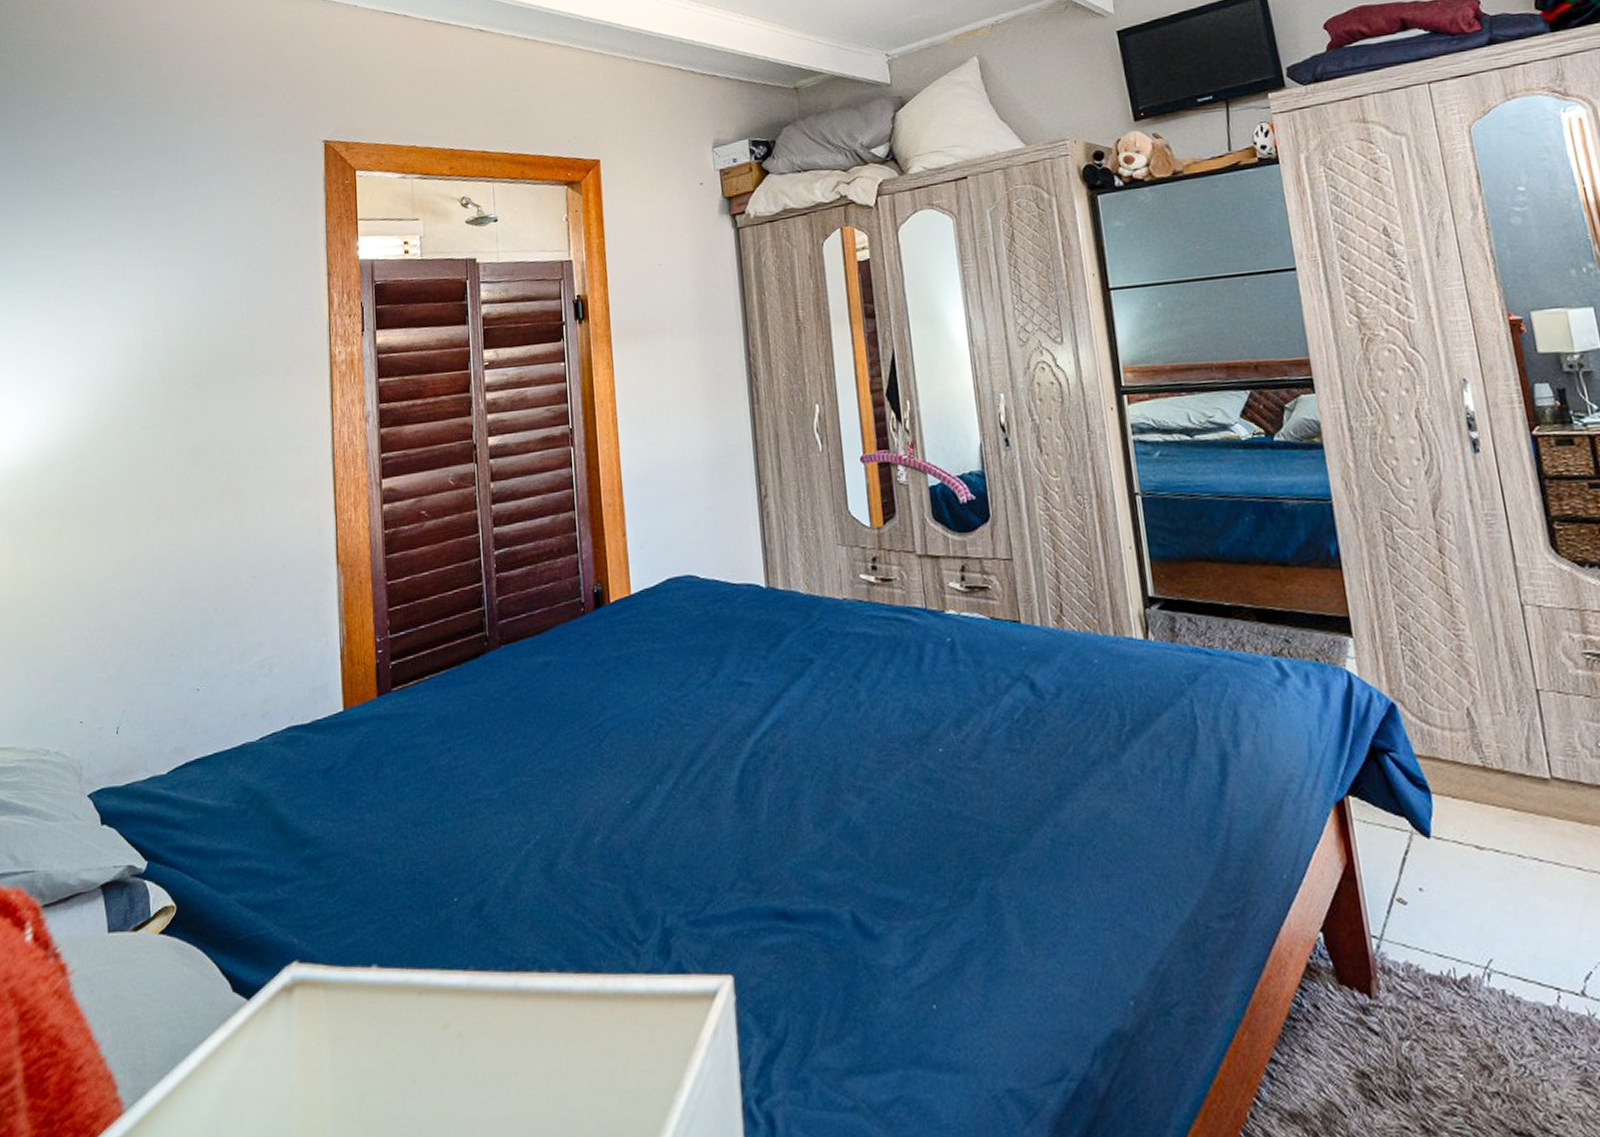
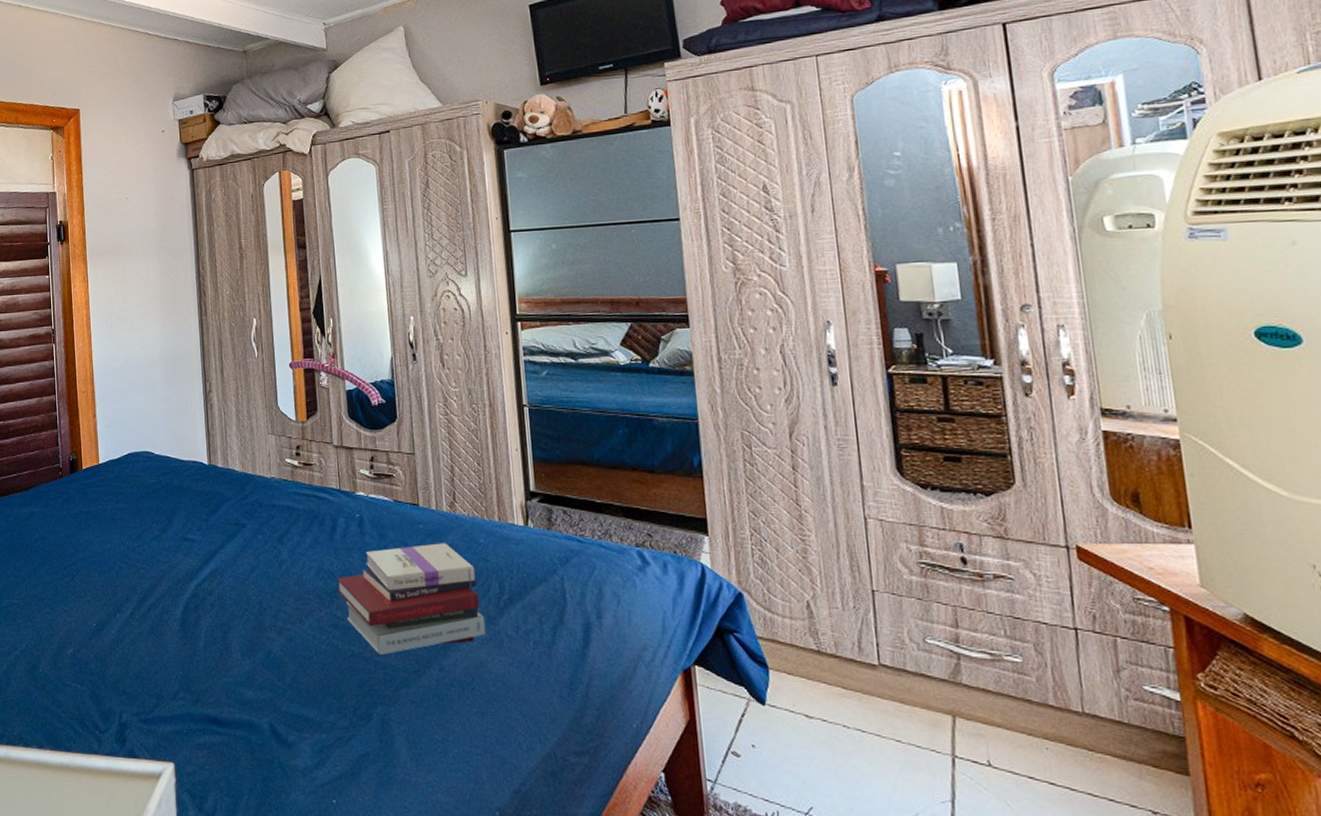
books: none [926,667,1107,812] -> present [336,543,486,655]

